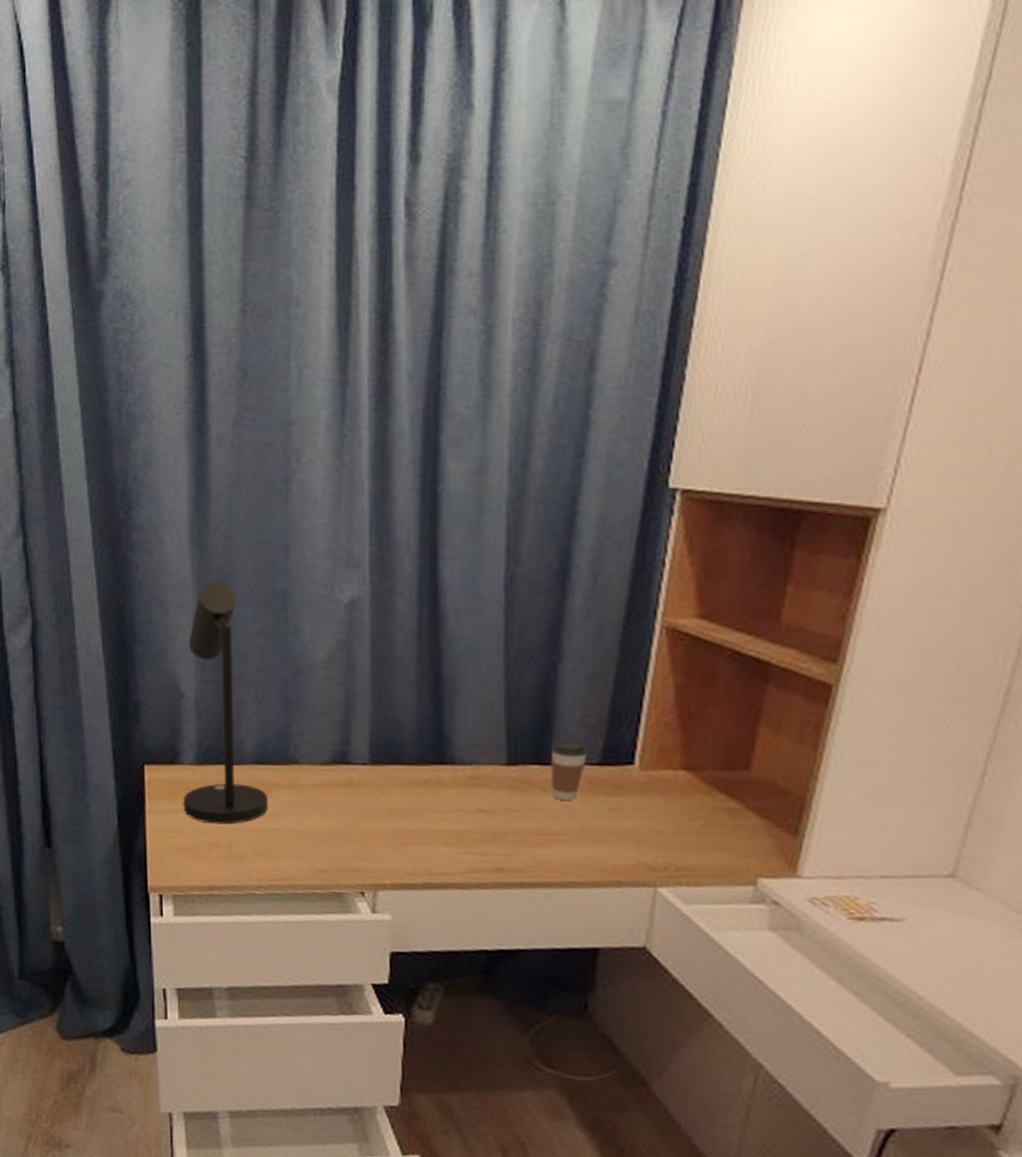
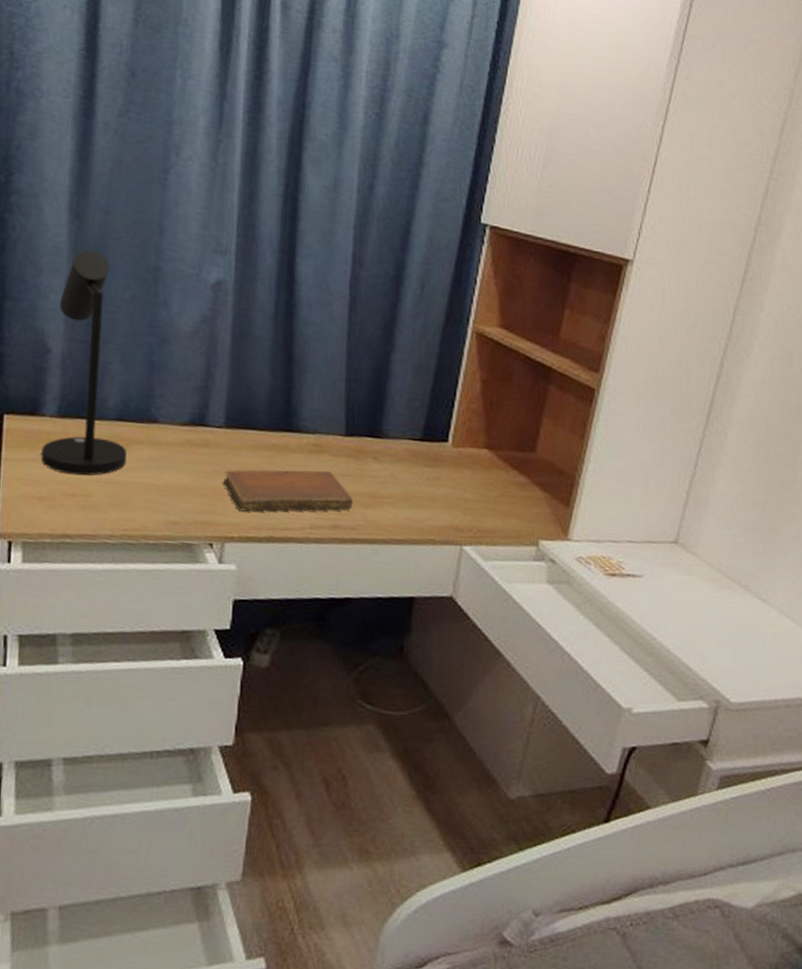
notebook: none [372,806,521,856] -> present [223,470,354,511]
coffee cup: present [551,740,588,800] -> none [381,417,412,469]

